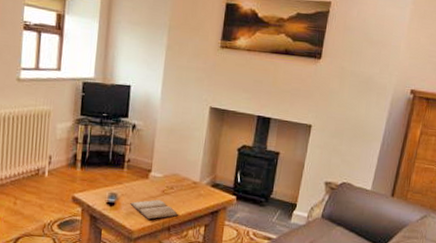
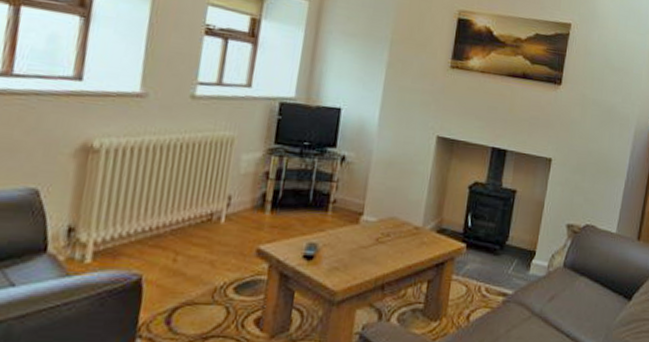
book: present [130,199,178,220] -> none [334,250,395,276]

